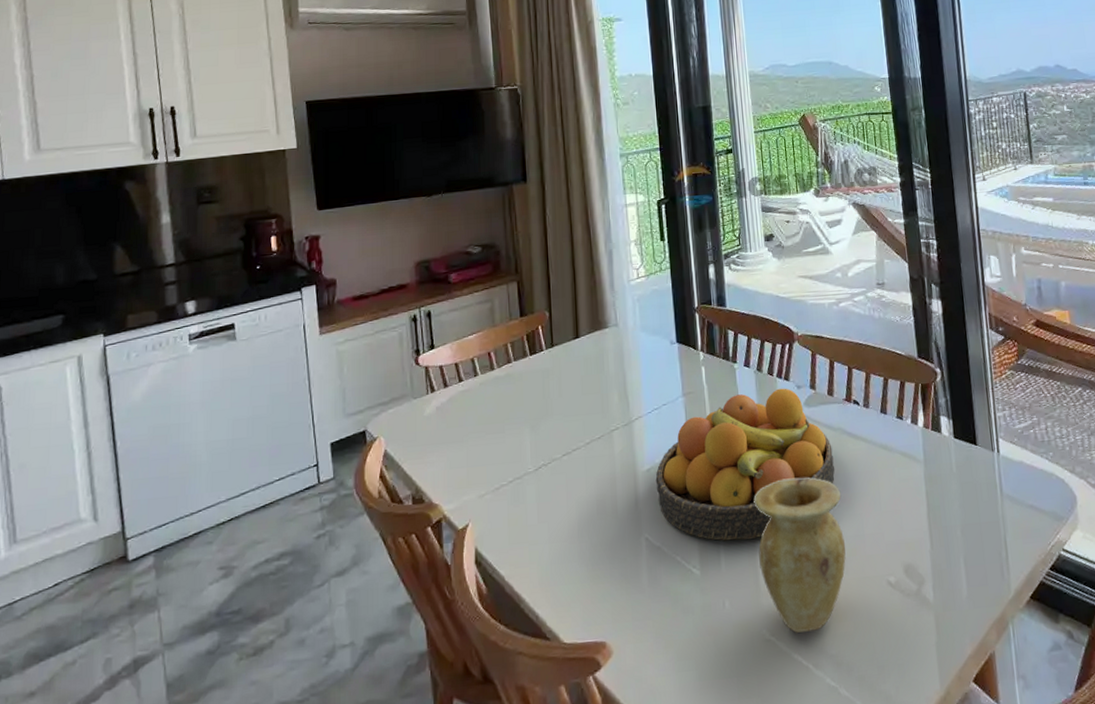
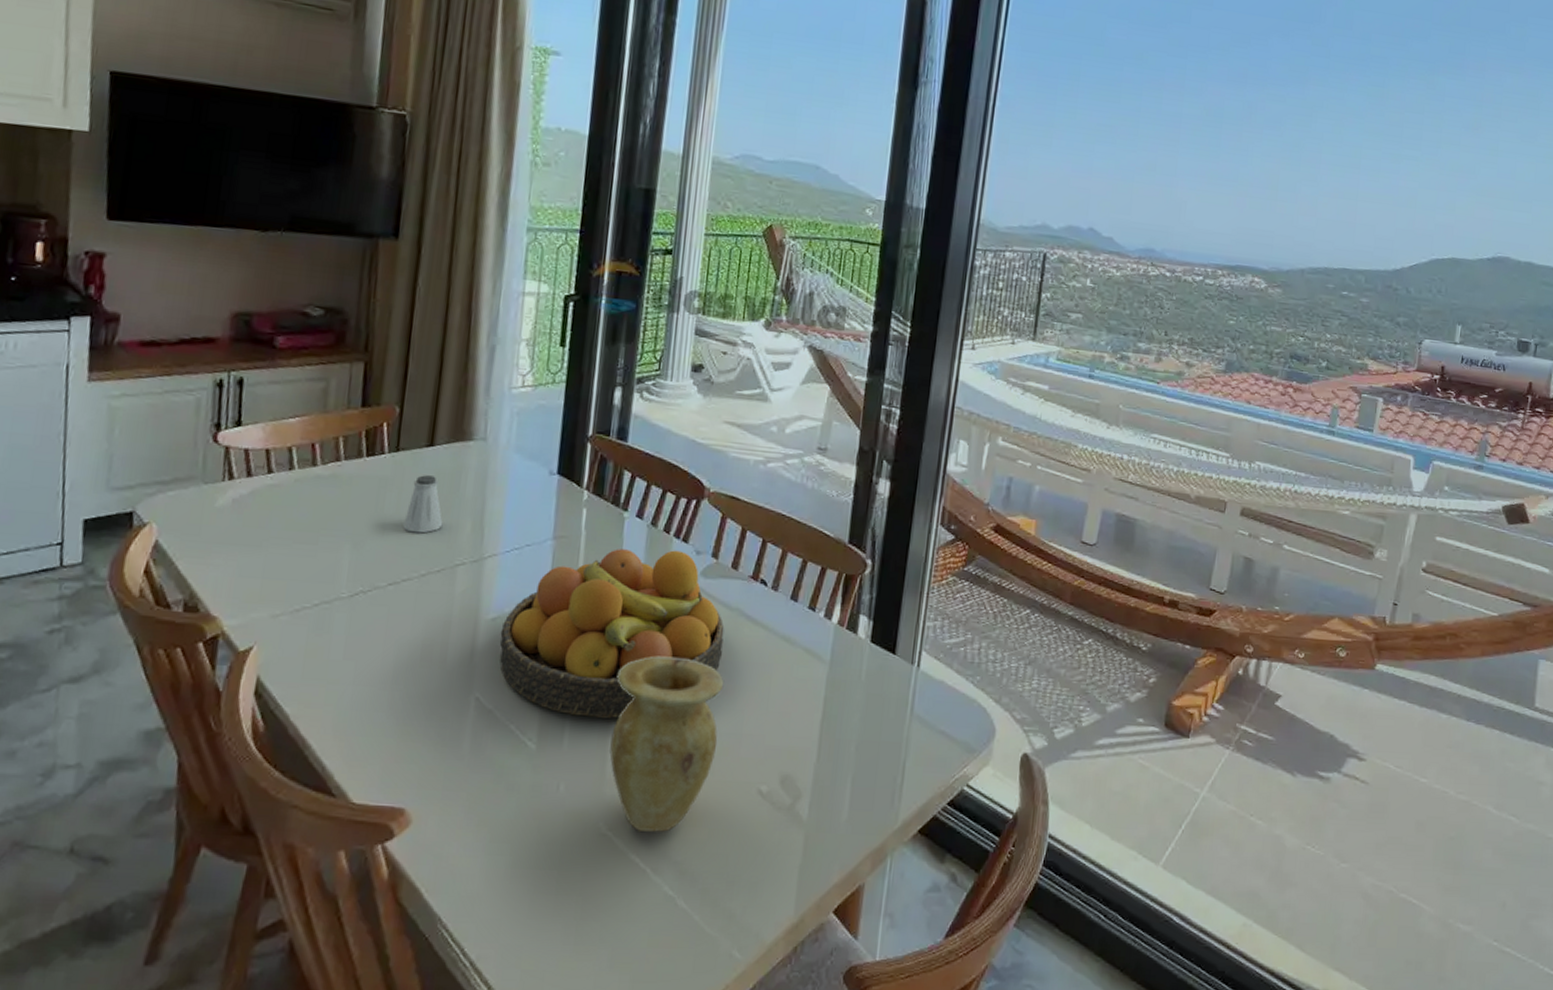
saltshaker: none [566,361,596,410] -> present [403,475,443,534]

